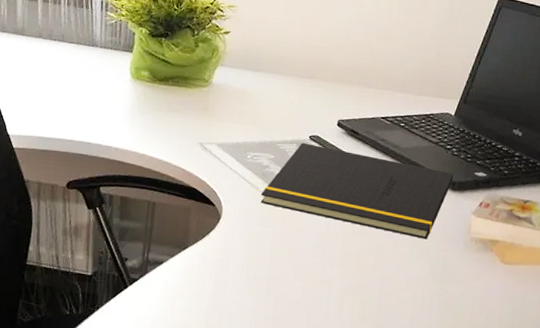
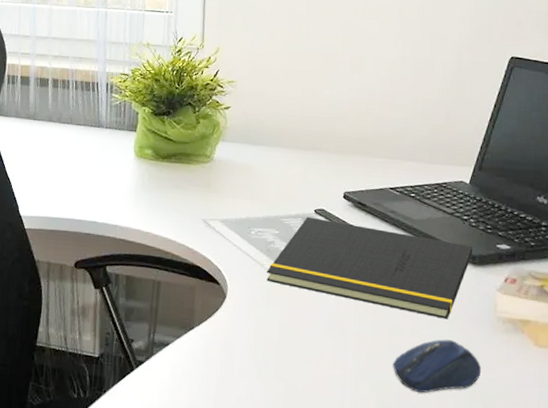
computer mouse: none [375,257,454,305] -> present [393,339,482,393]

